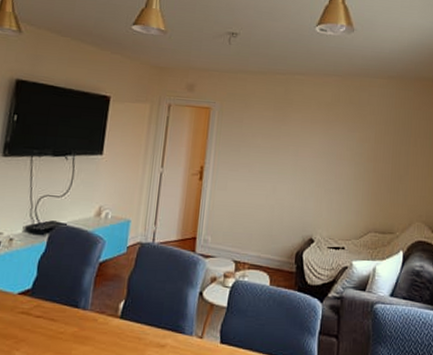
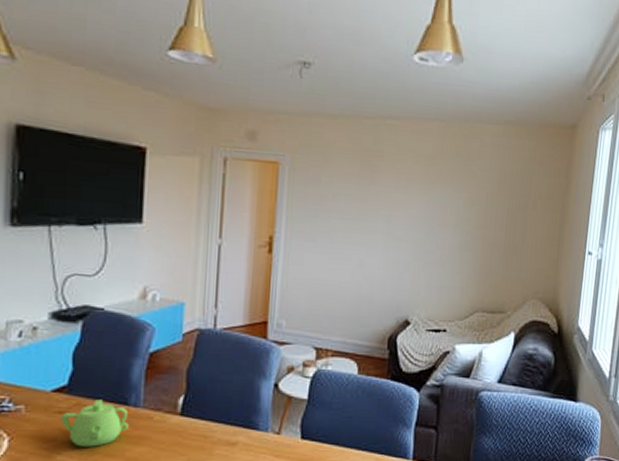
teapot: none [22,302,77,345] -> present [60,399,128,447]

